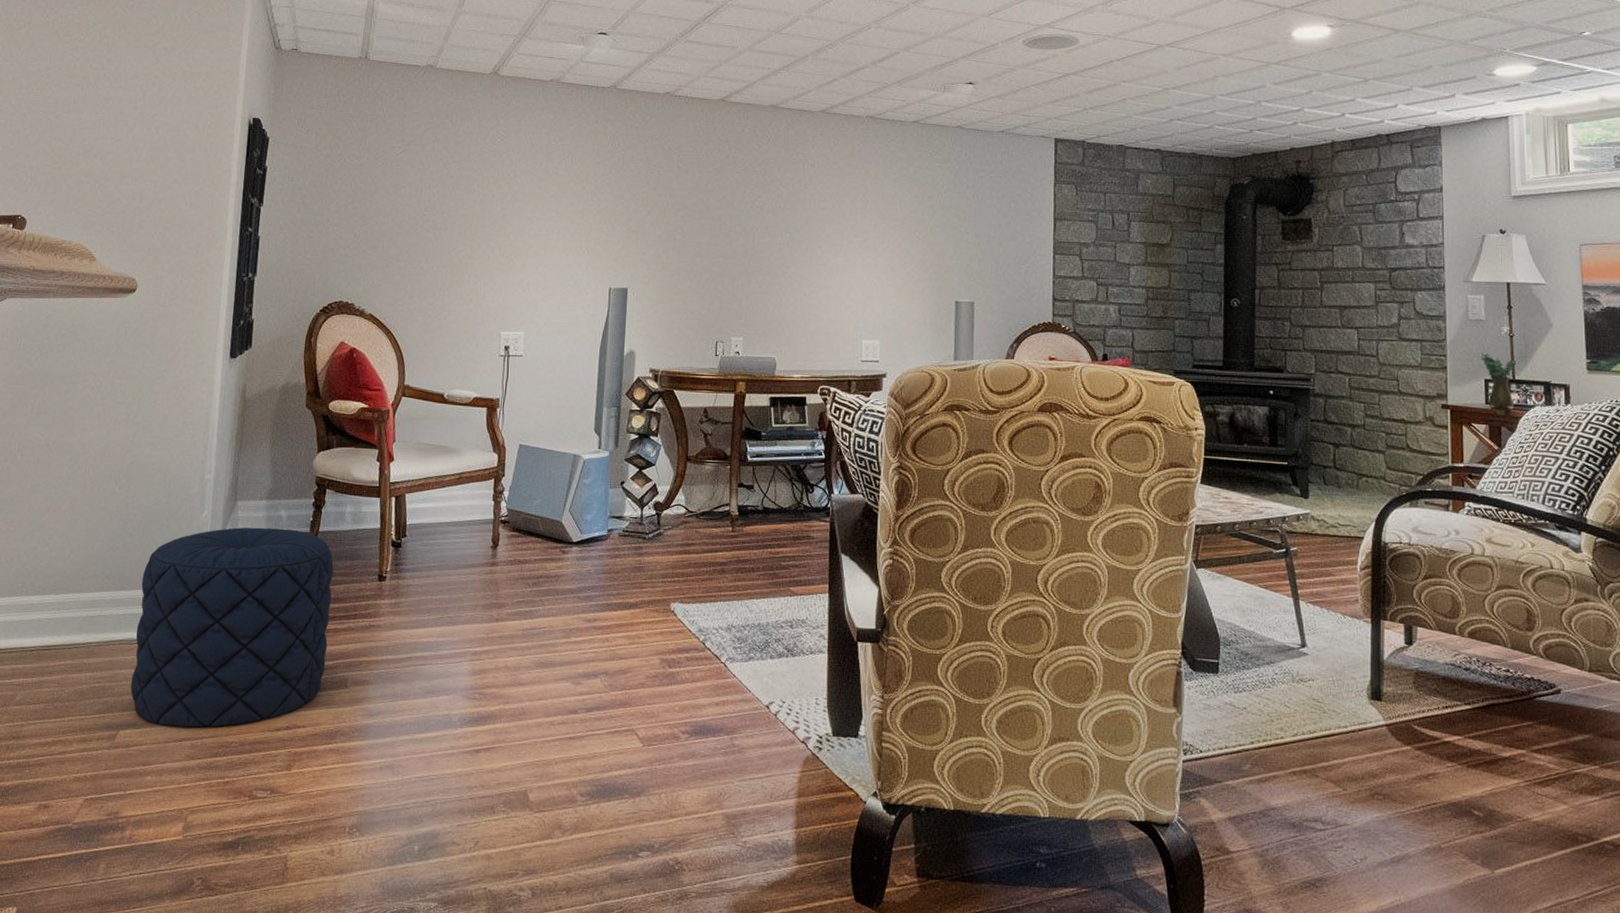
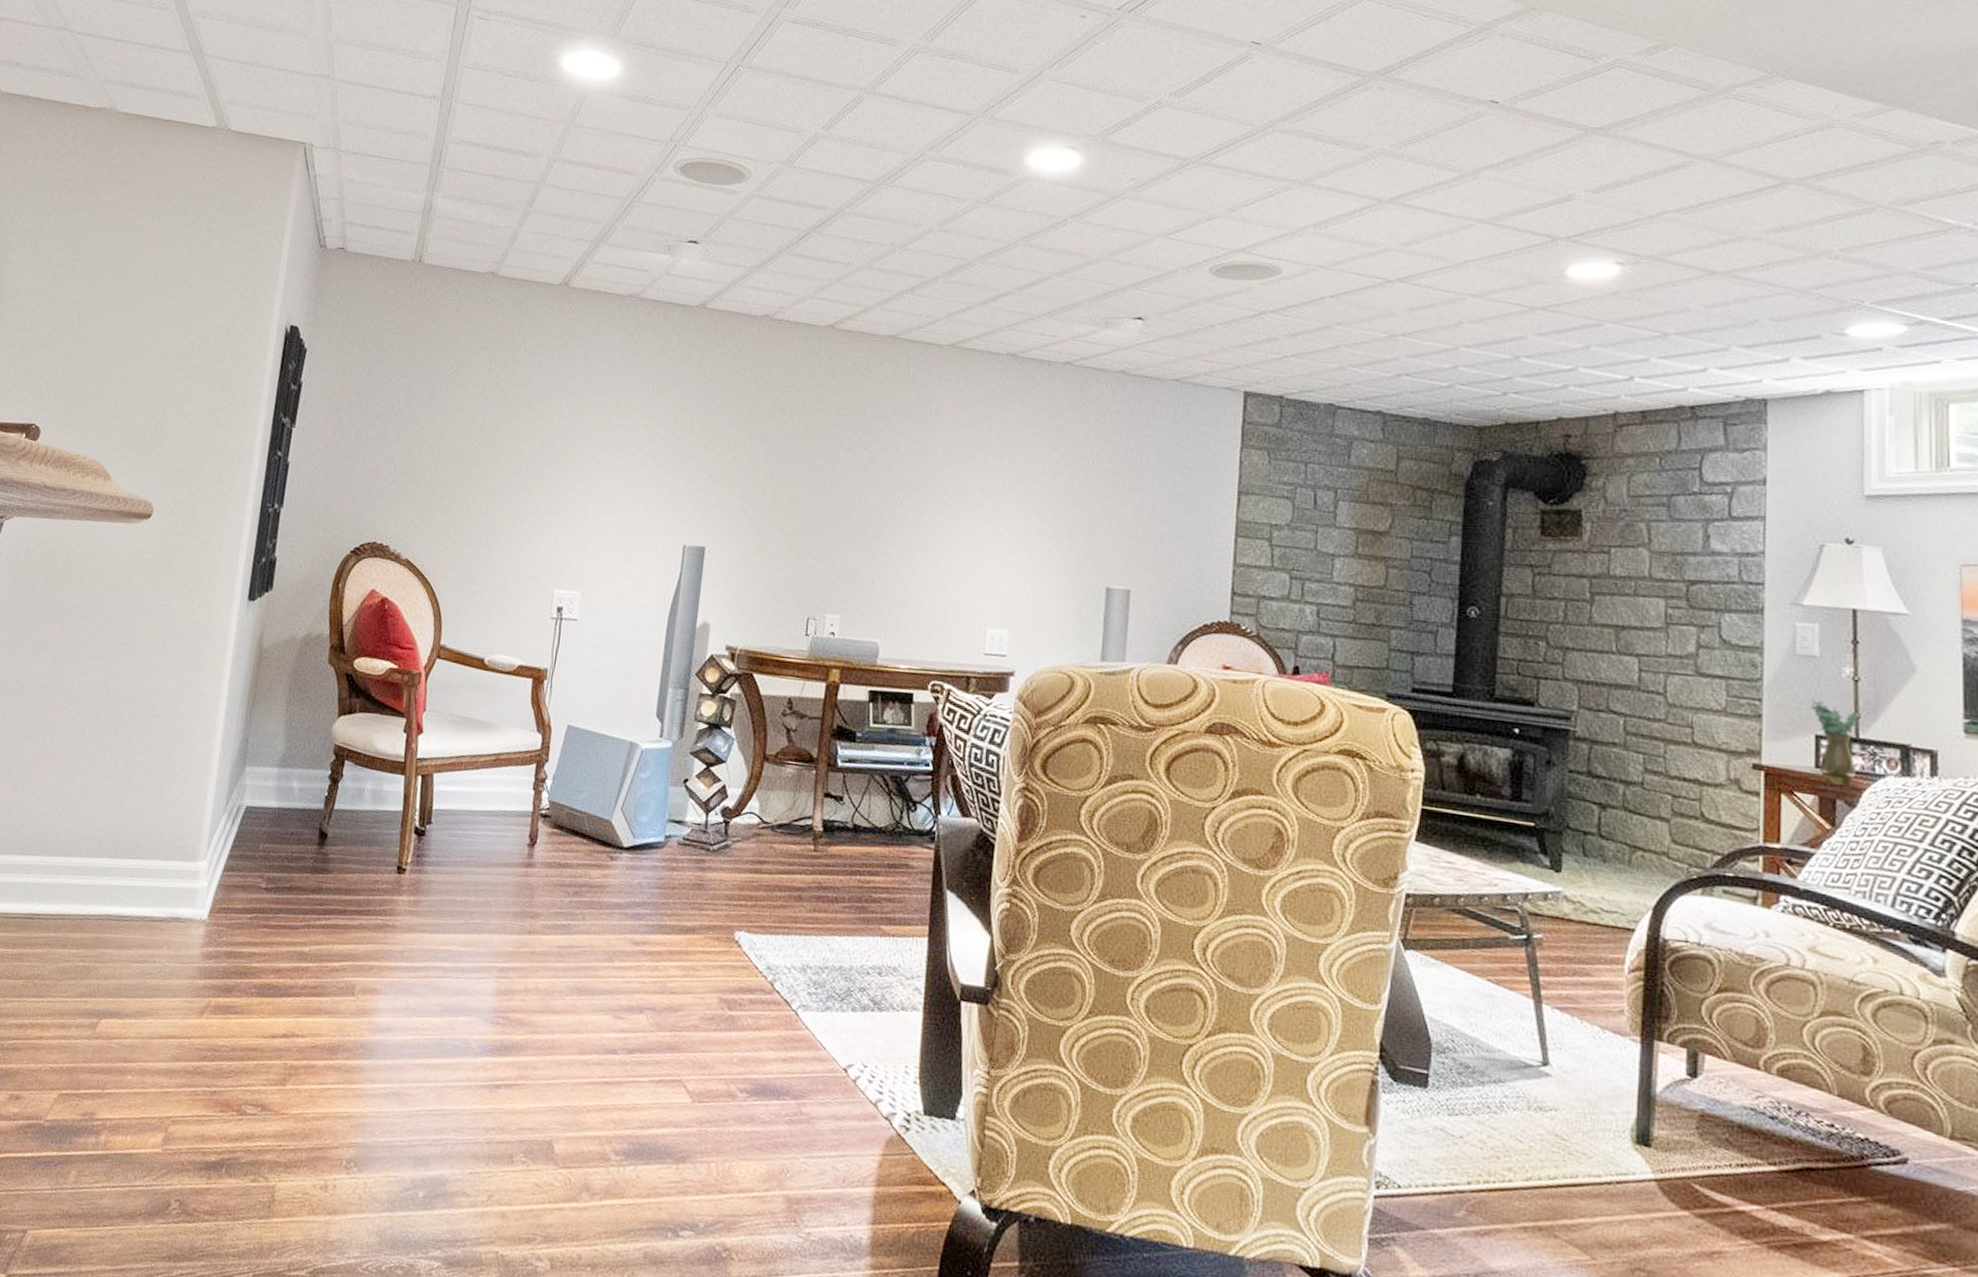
pouf: present [130,527,334,728] -> none [116,796,348,1027]

